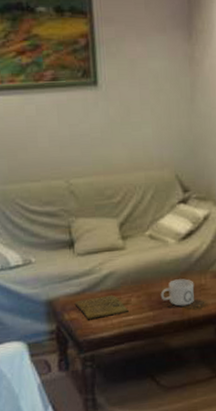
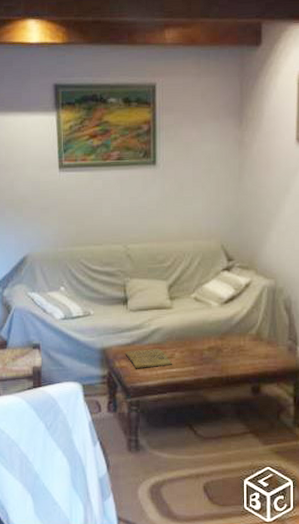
mug: present [160,279,195,307] -> none [202,339,234,364]

